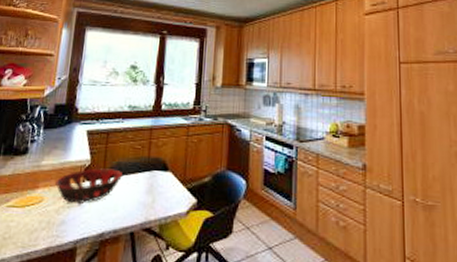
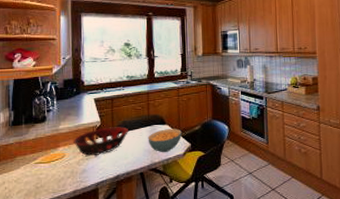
cereal bowl: none [144,177,187,209] -> present [148,128,182,153]

